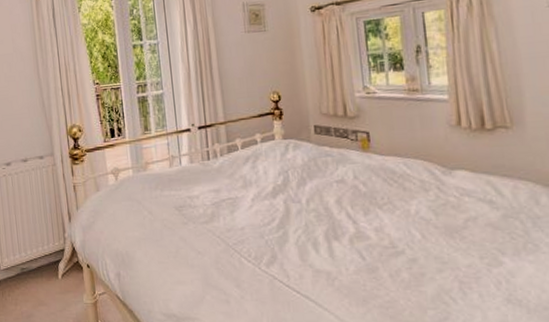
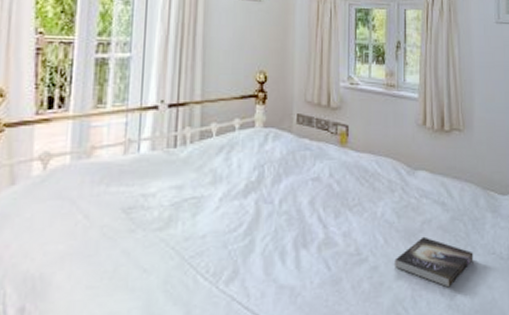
book: none [435,233,537,283] -> present [395,236,474,288]

